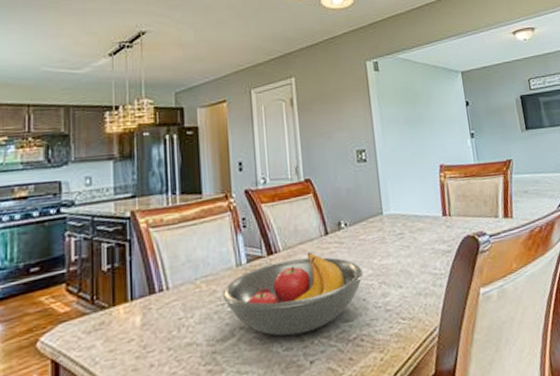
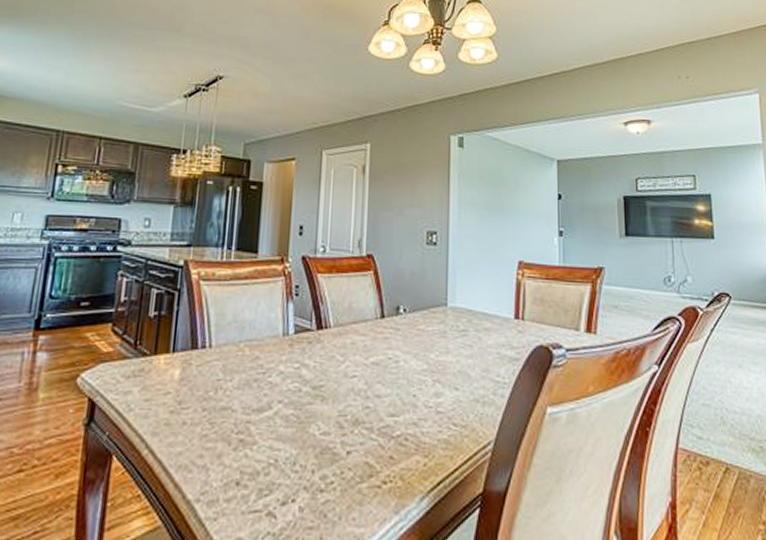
fruit bowl: present [222,252,363,336] -> none [264,333,417,420]

